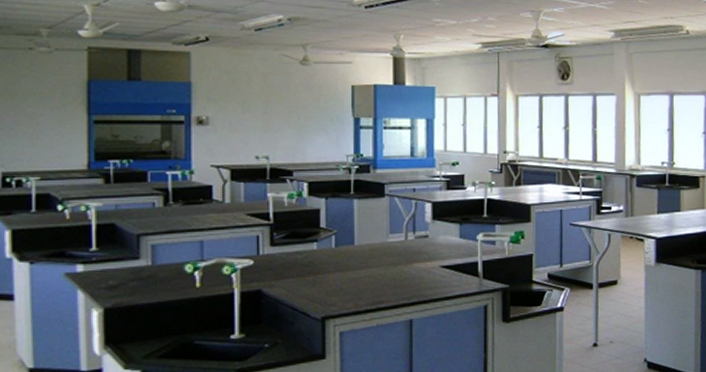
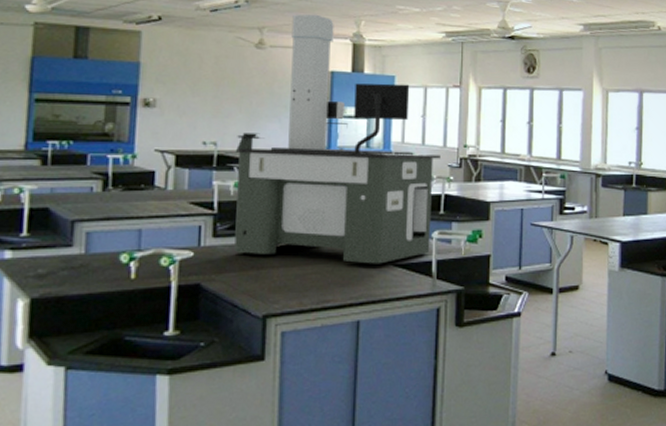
laboratory equipment: none [288,29,482,267] -> present [234,14,440,264]

